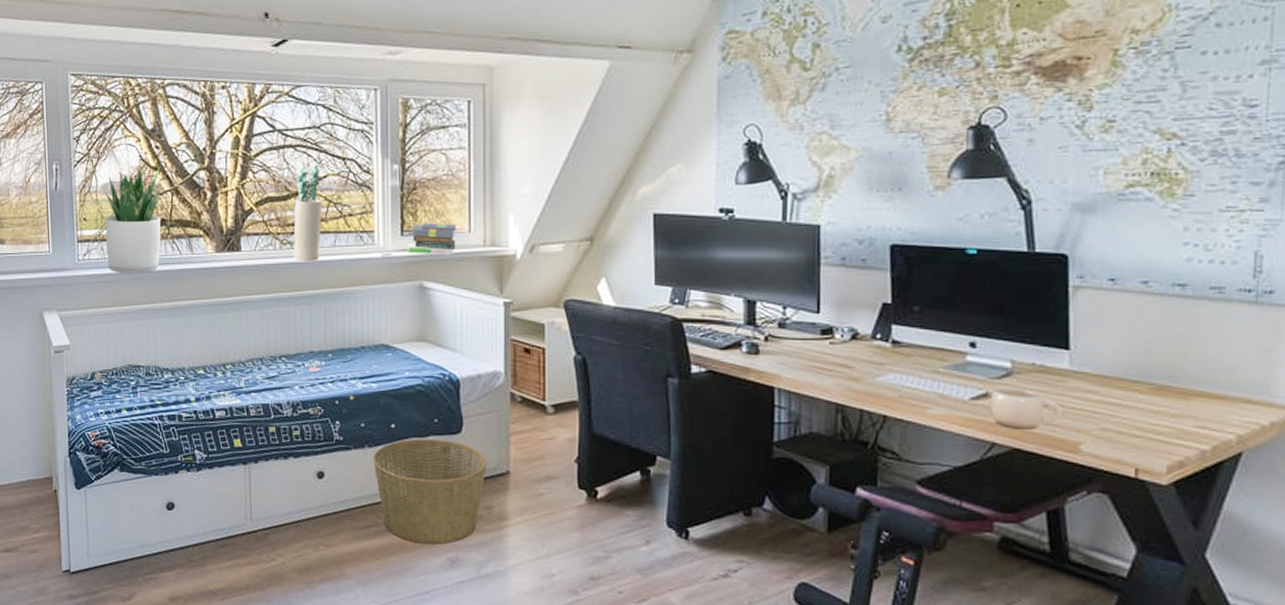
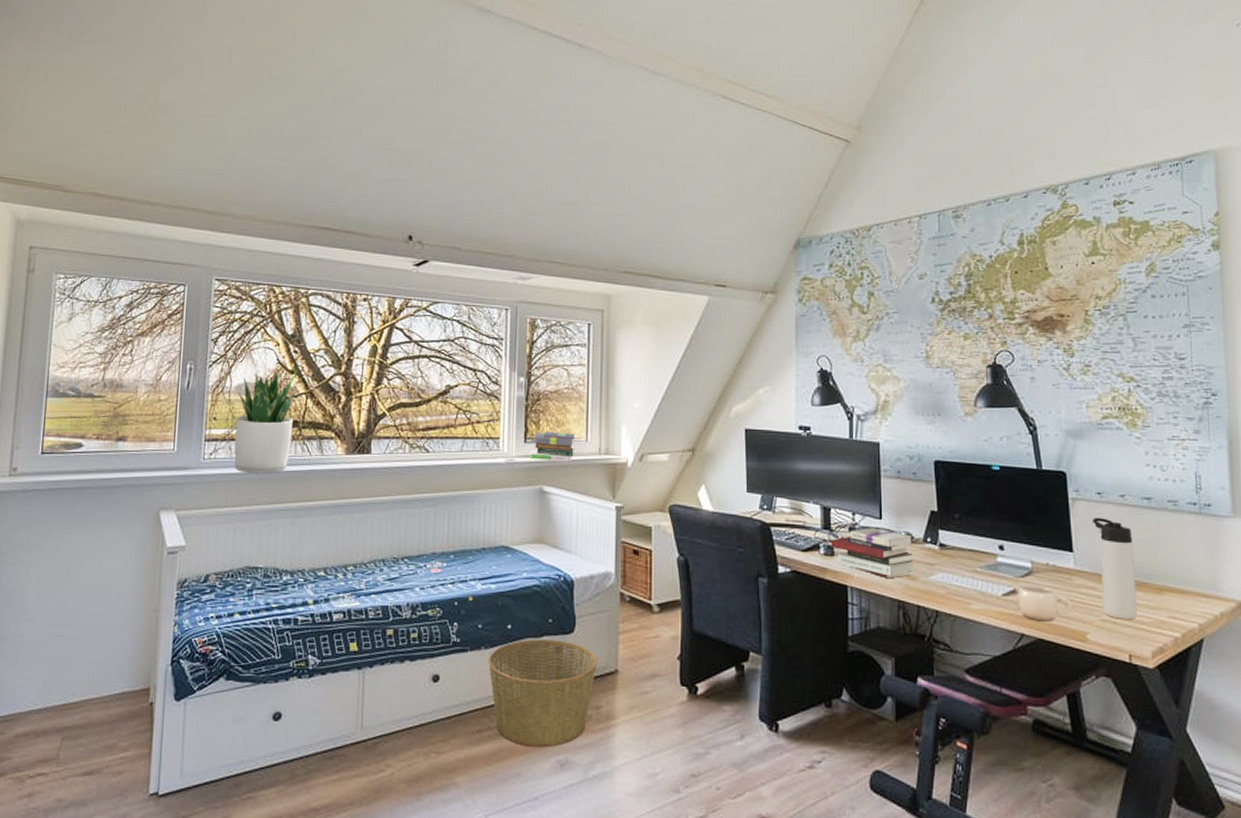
vase: present [293,159,322,261] -> none [422,370,452,465]
books: none [755,323,858,380] -> present [831,528,914,579]
thermos bottle: none [1100,309,1155,429] -> present [1093,518,1137,620]

